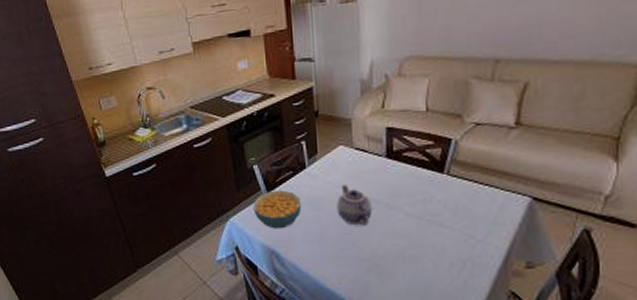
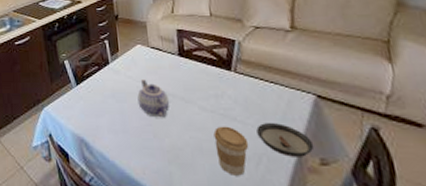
cereal bowl: present [253,190,302,229] -> none [64,83,107,119]
coffee cup: none [418,232,454,282] -> present [213,126,249,176]
saucer: none [464,228,522,261] -> present [256,123,314,157]

